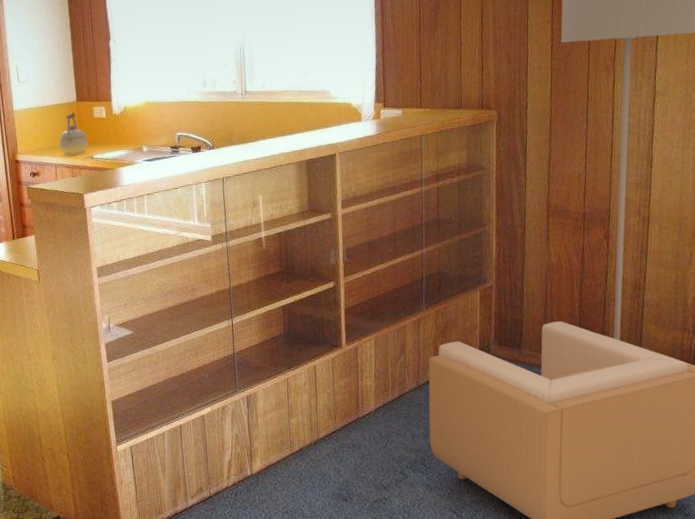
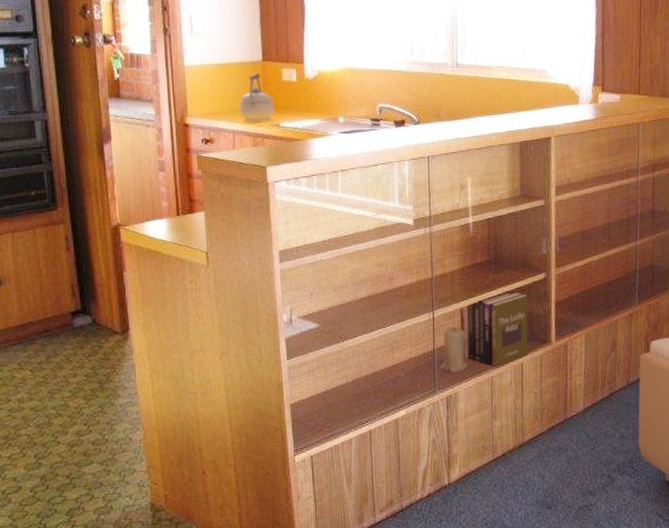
candle: none [239,332,265,374] -> present [439,326,468,373]
books: none [253,299,321,370] -> present [456,291,529,368]

